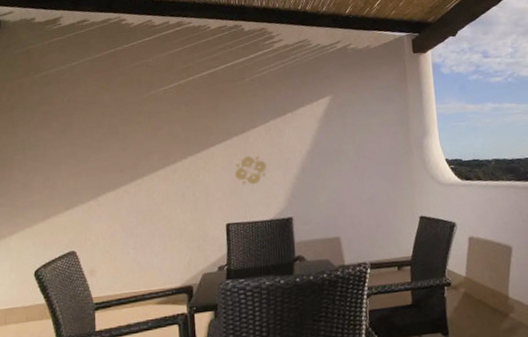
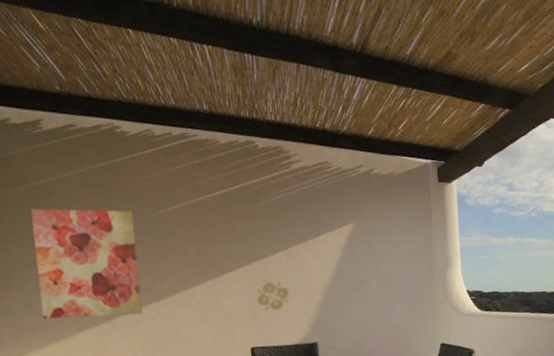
wall art: none [36,92,128,198] -> present [31,208,143,319]

